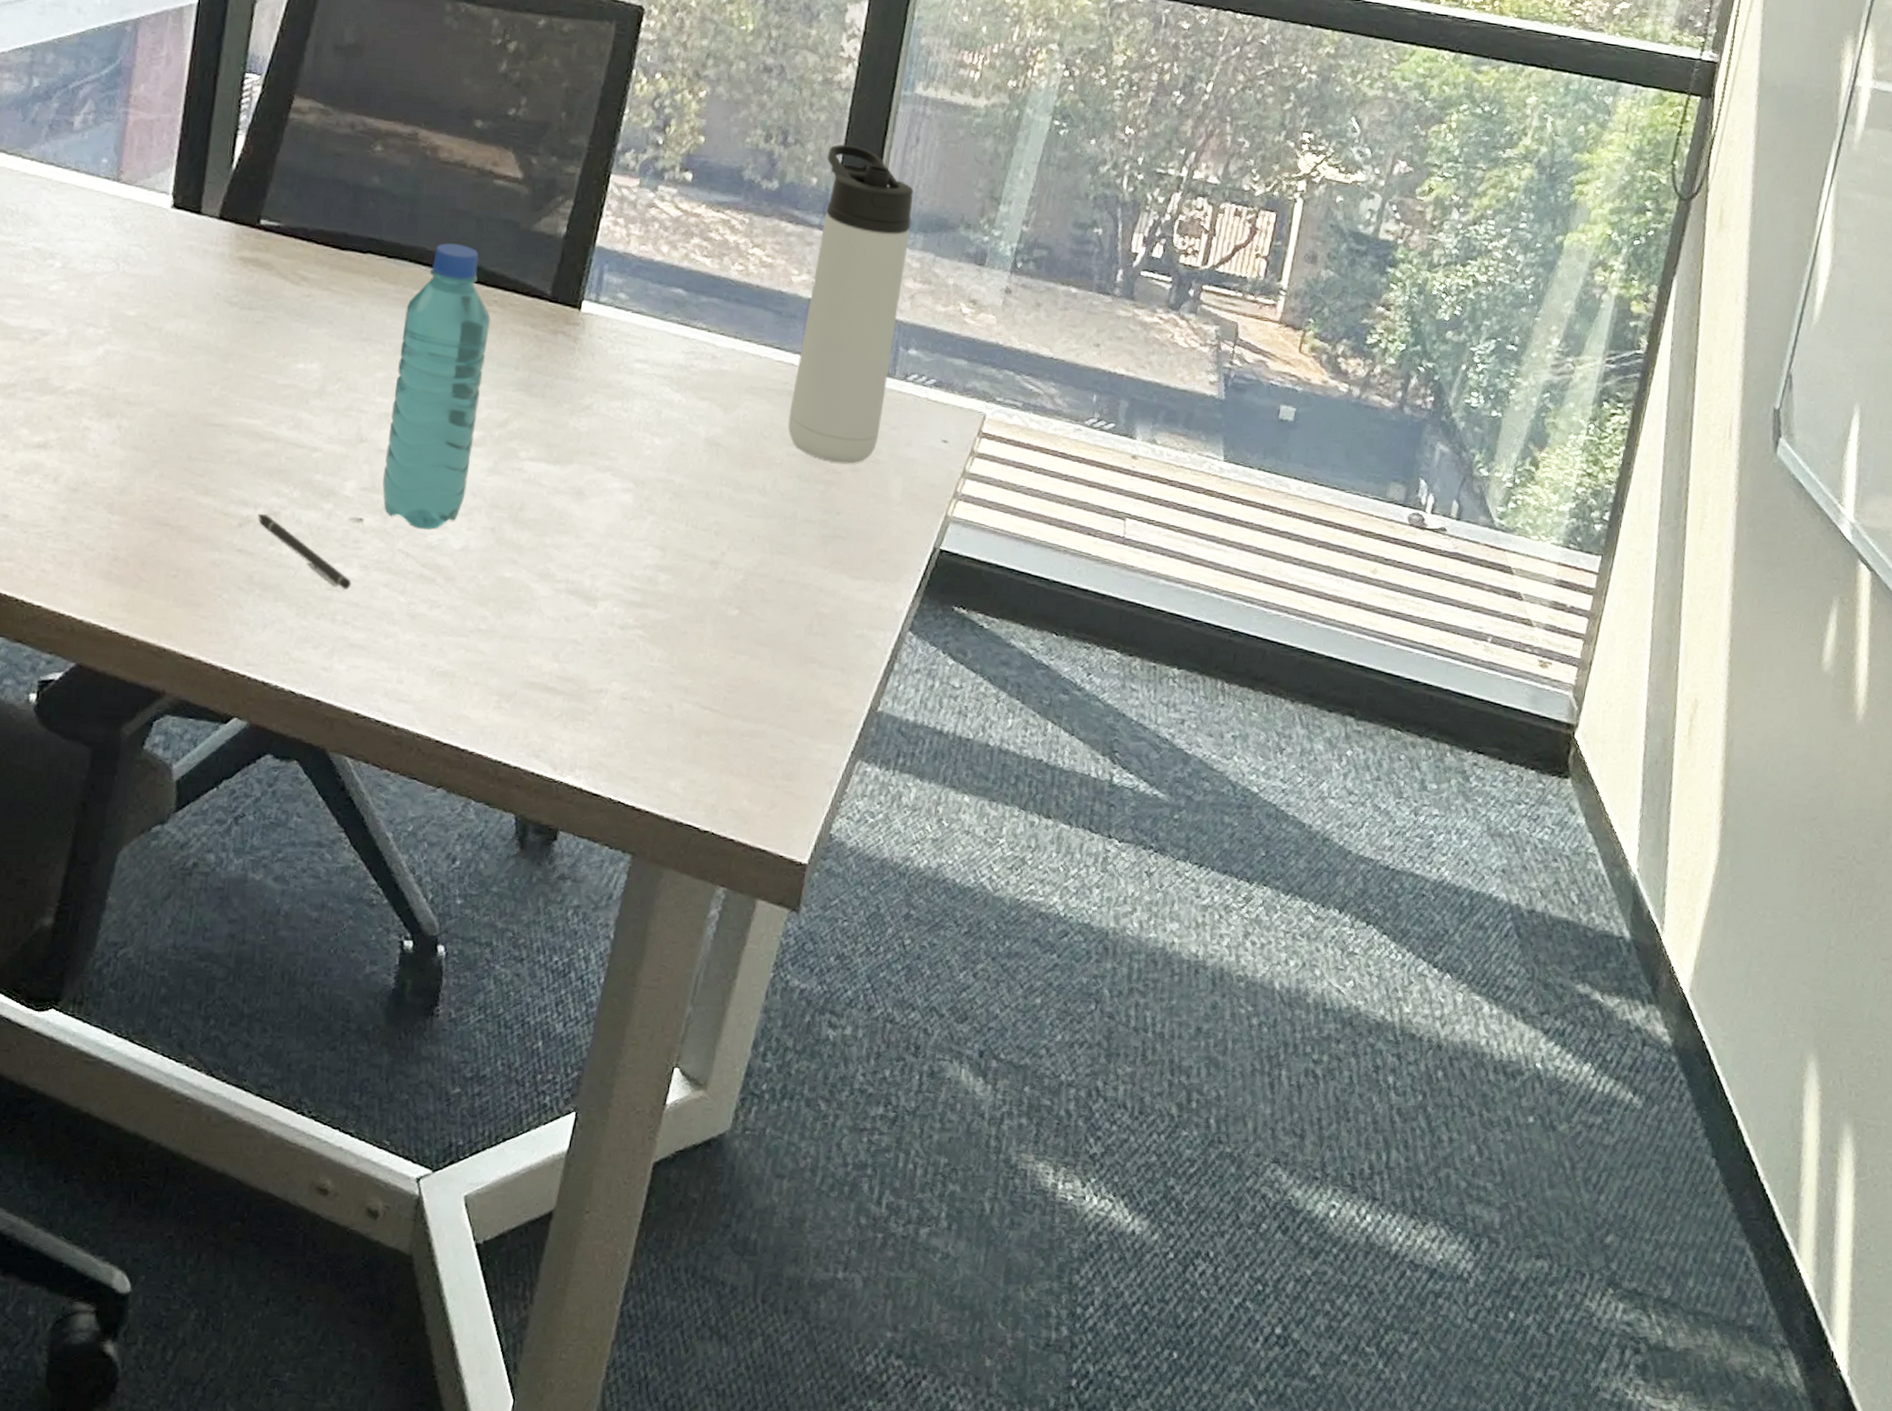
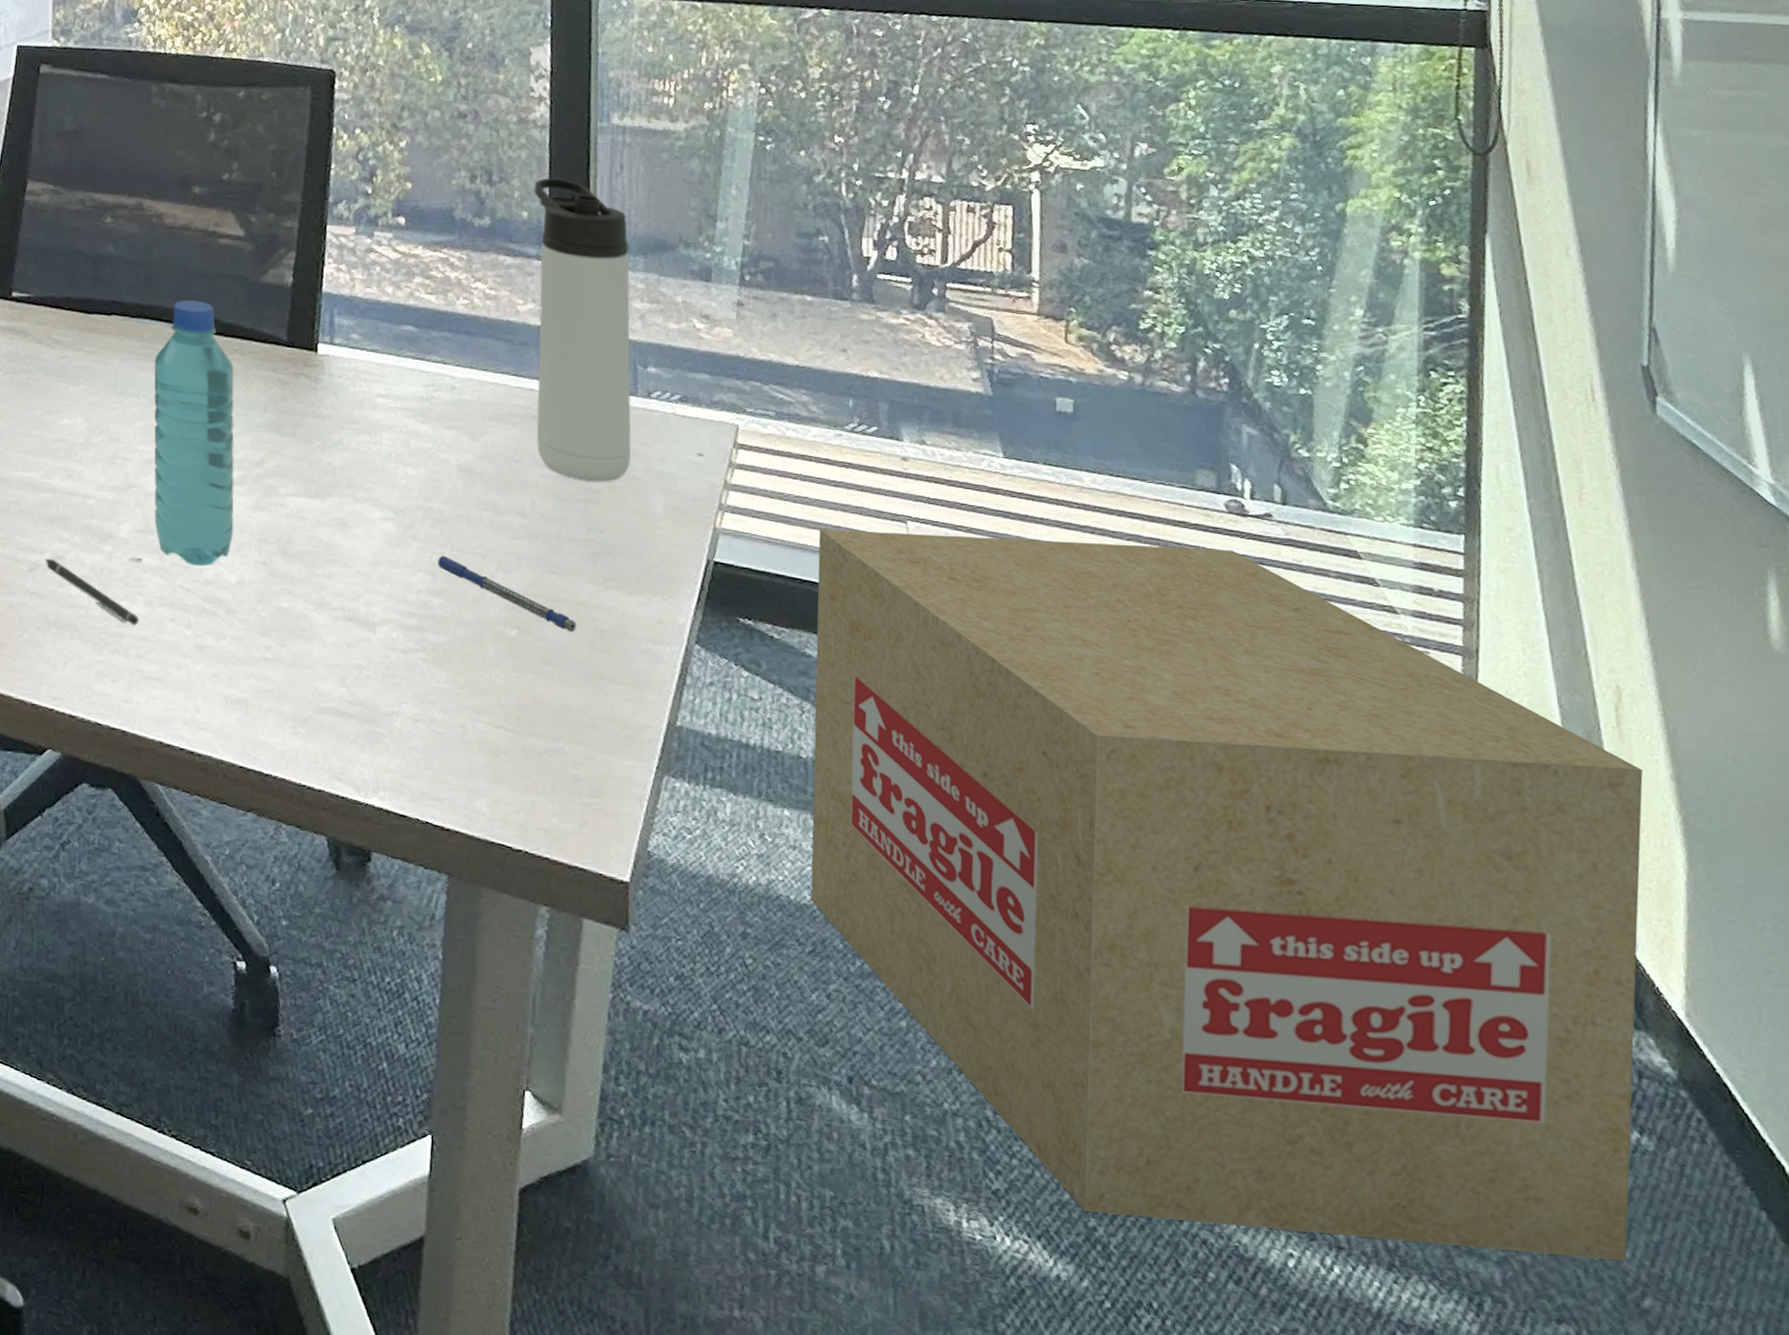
marker: none [670,530,798,615] -> present [438,555,576,633]
cardboard box: none [974,521,1700,1205] -> present [810,528,1643,1262]

